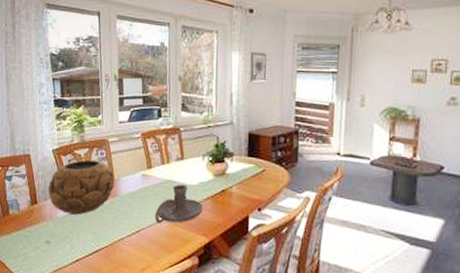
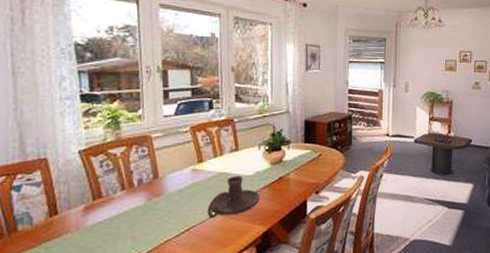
decorative bowl: present [48,159,114,215] -> none [73,158,159,221]

